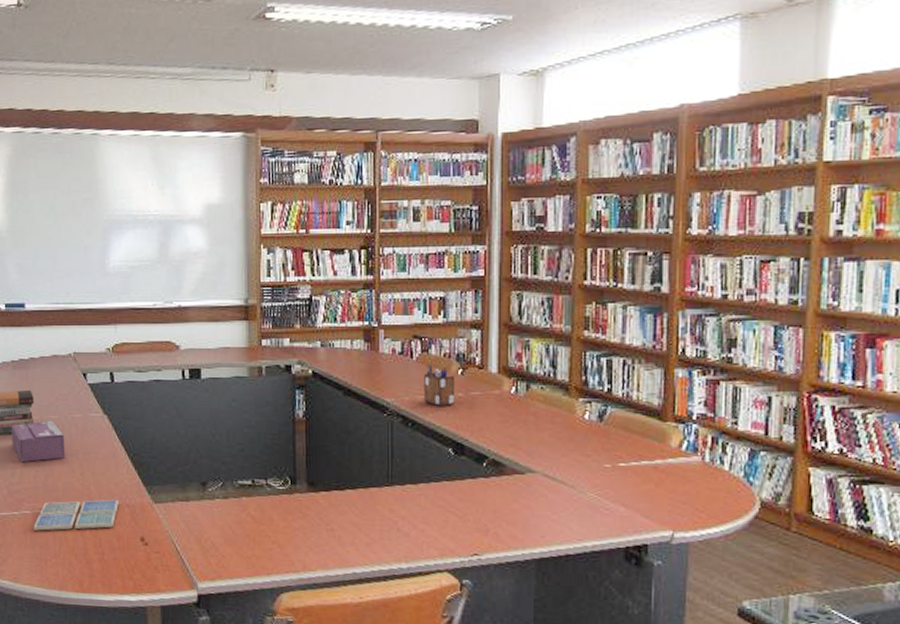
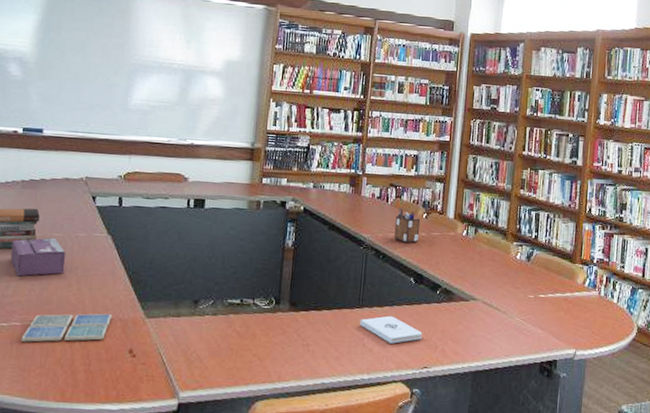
notepad: none [391,494,469,527] -> present [359,315,423,344]

